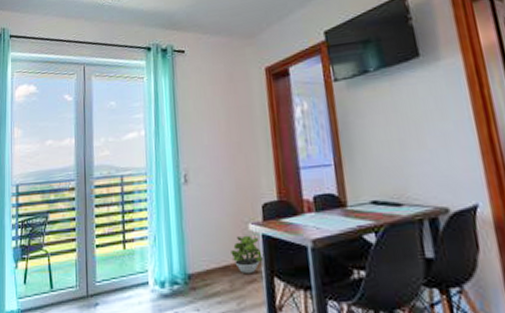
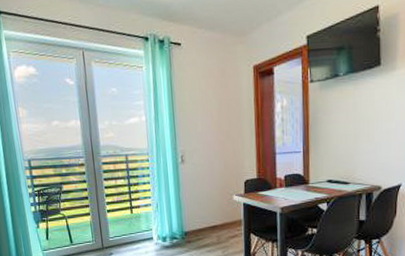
potted plant: present [231,235,264,273] -> none [218,203,244,231]

